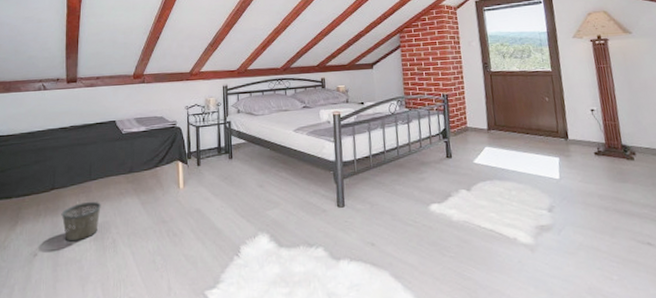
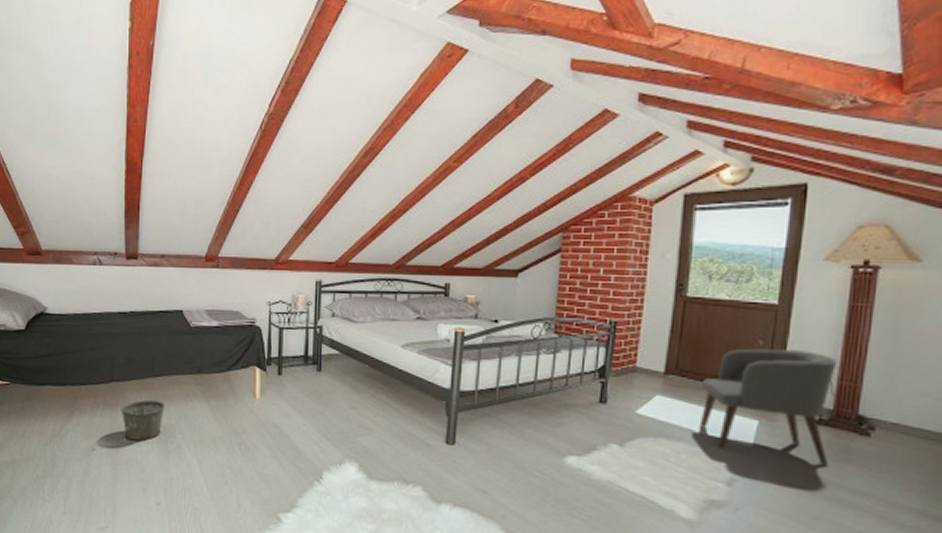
armchair: none [515,102,613,187] -> present [699,348,839,467]

